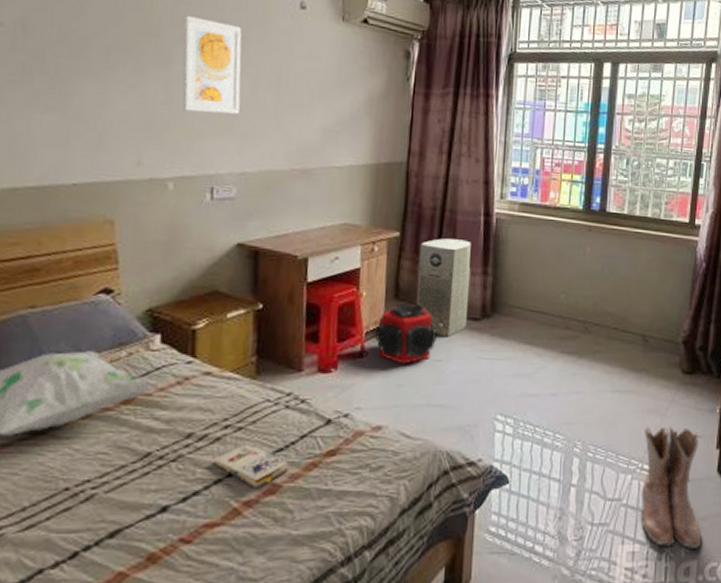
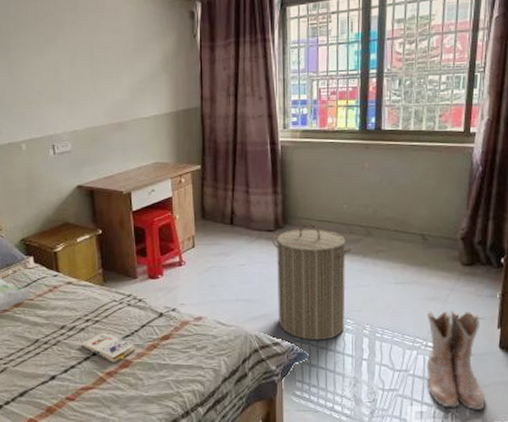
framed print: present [182,16,242,114] -> none [14,11,65,88]
speaker: present [375,303,437,365] -> none [190,221,239,270]
air purifier: present [415,238,471,336] -> none [218,166,263,246]
laundry hamper: none [476,313,569,459] -> present [271,223,354,340]

